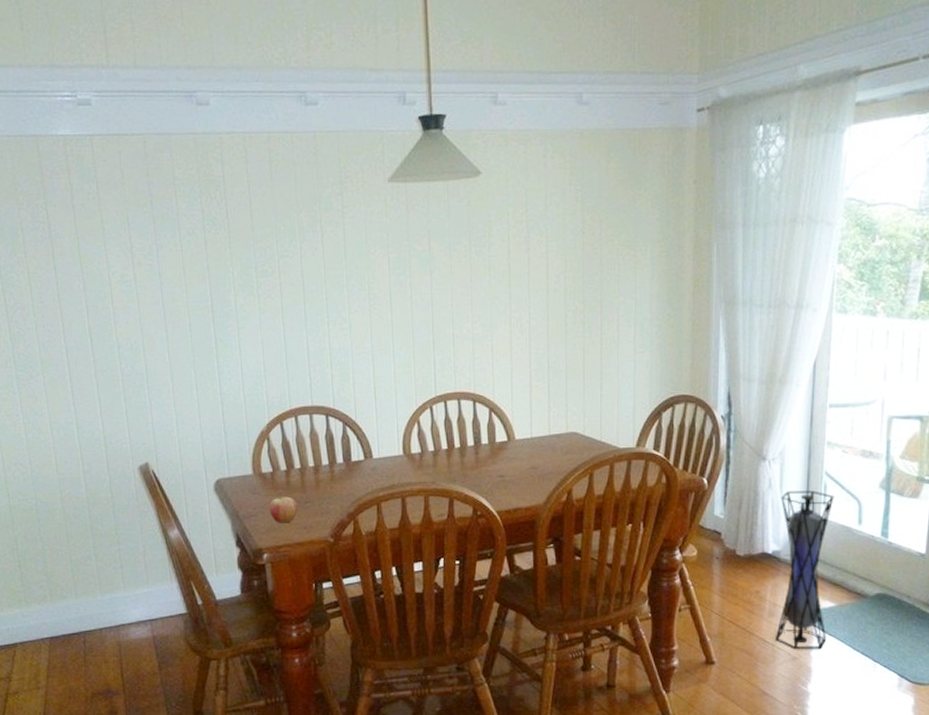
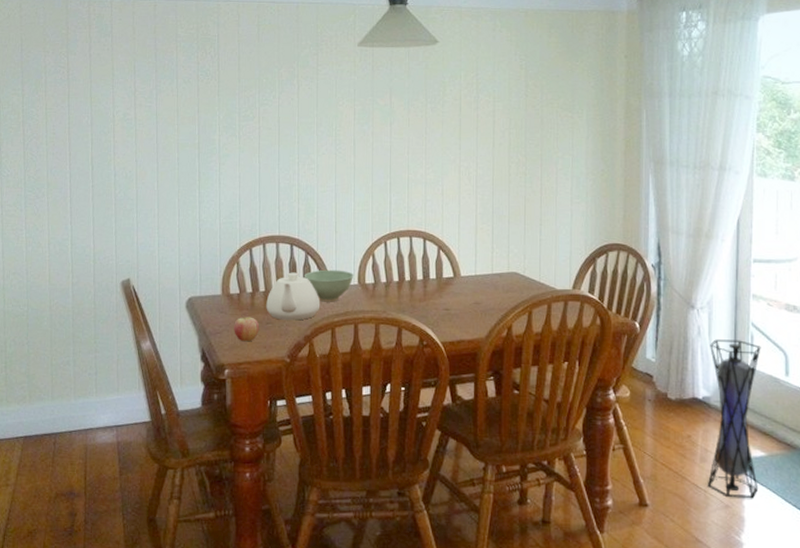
teapot: none [303,445,363,498] -> present [266,272,321,321]
bowl: none [343,440,398,476] -> present [304,269,353,302]

